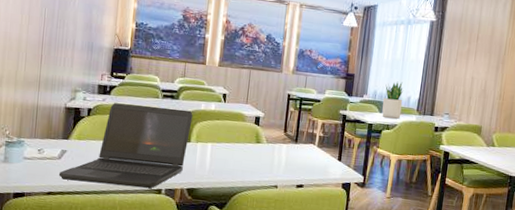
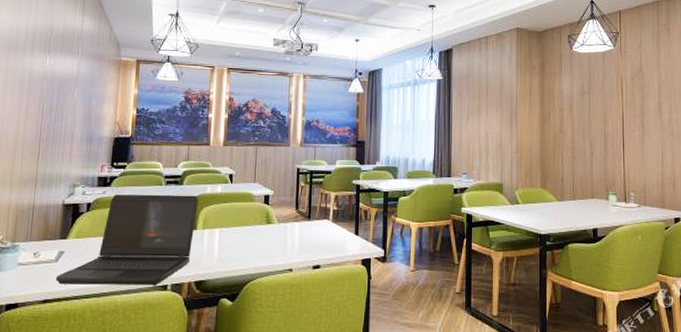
planter: present [382,81,404,119] -> none [396,144,418,184]

